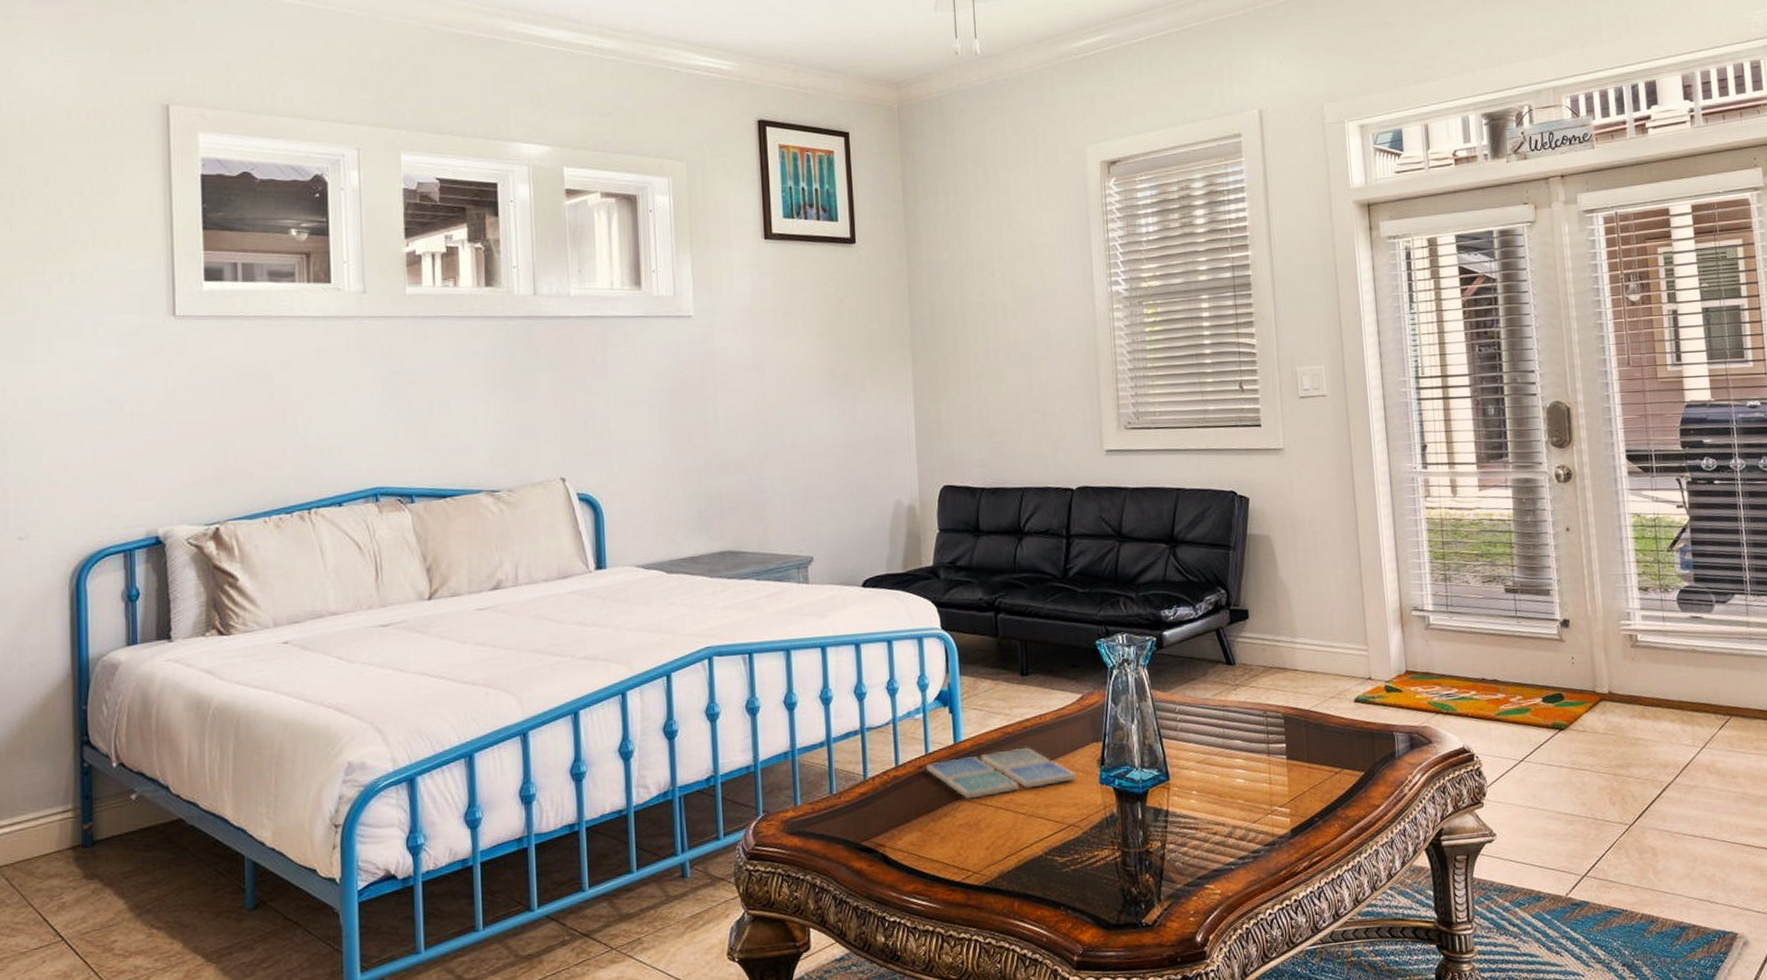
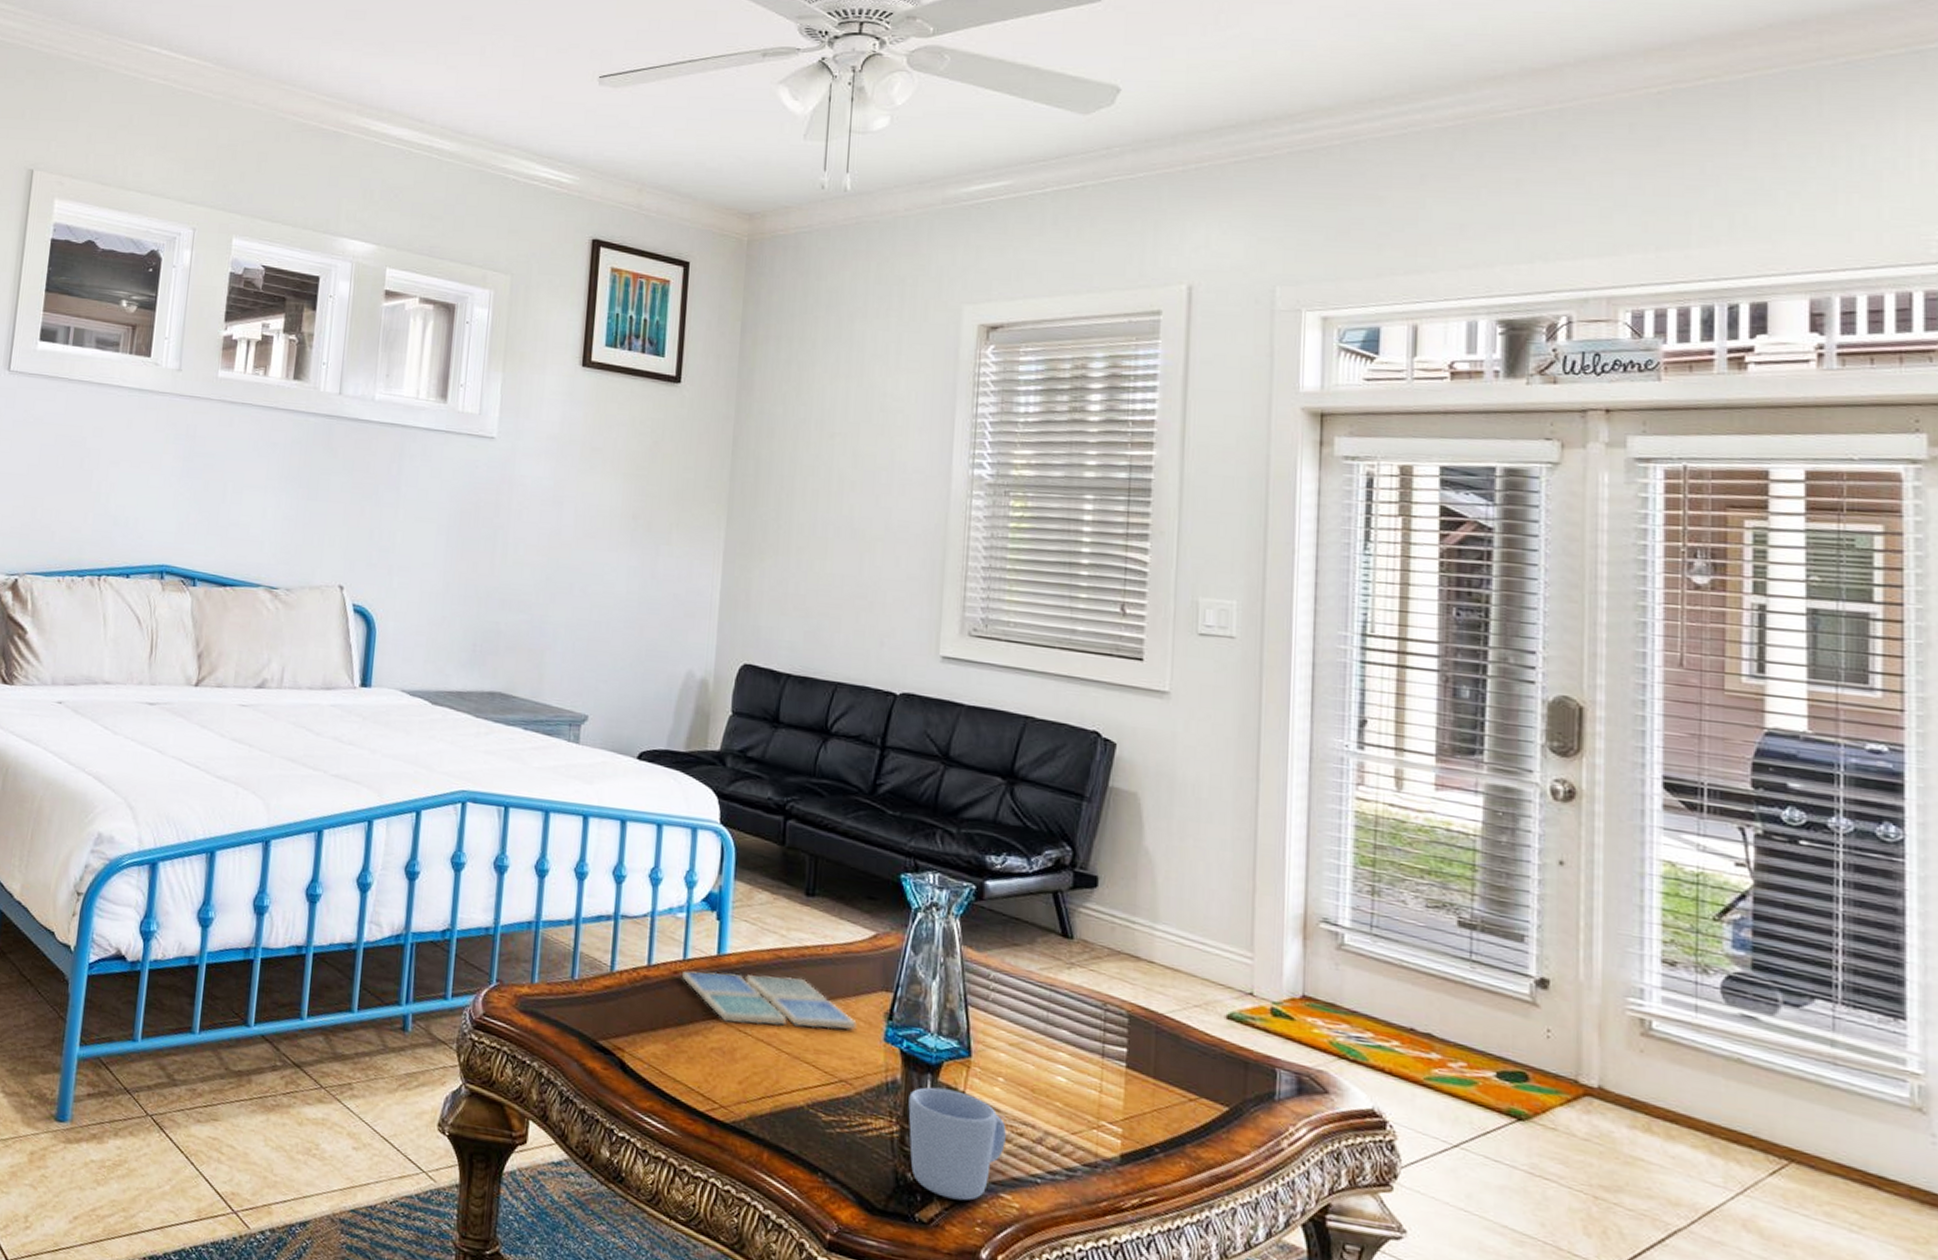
mug: none [1125,810,1204,901] -> present [908,1087,1006,1201]

